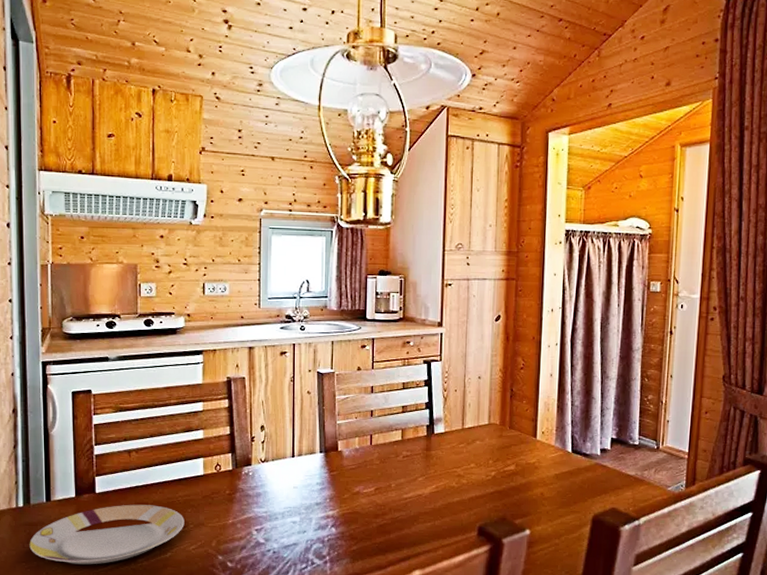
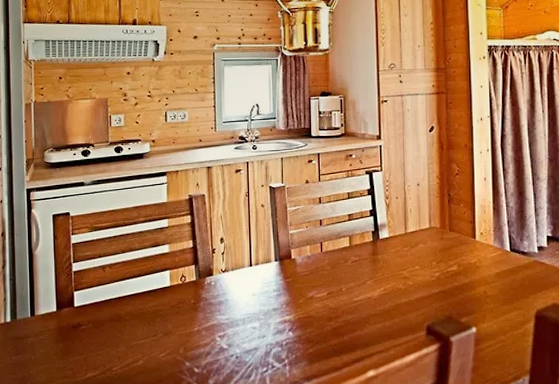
plate: present [29,504,185,565] -> none [16,316,154,374]

